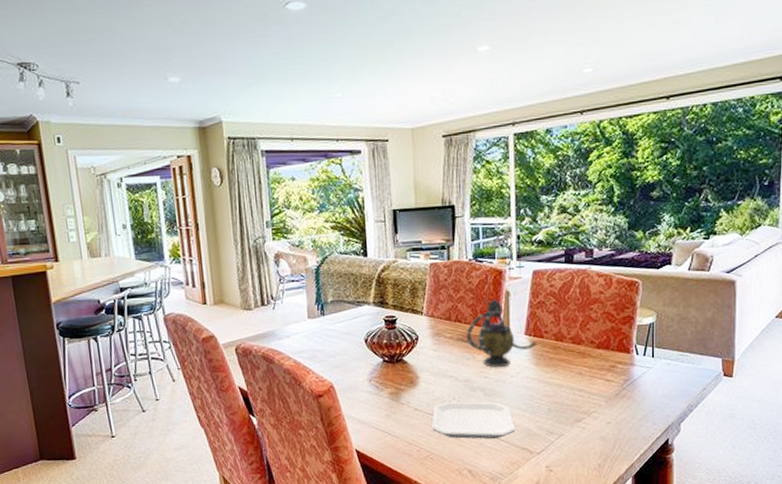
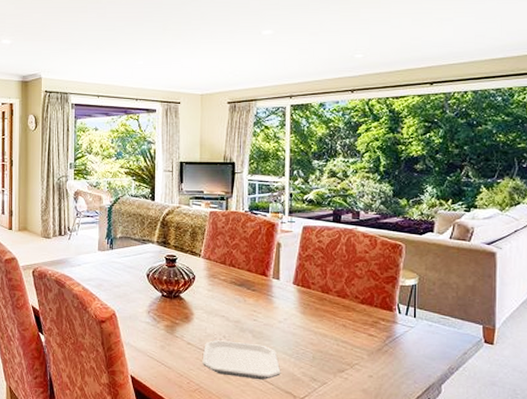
teapot: present [466,298,538,368] -> none [239,248,305,313]

